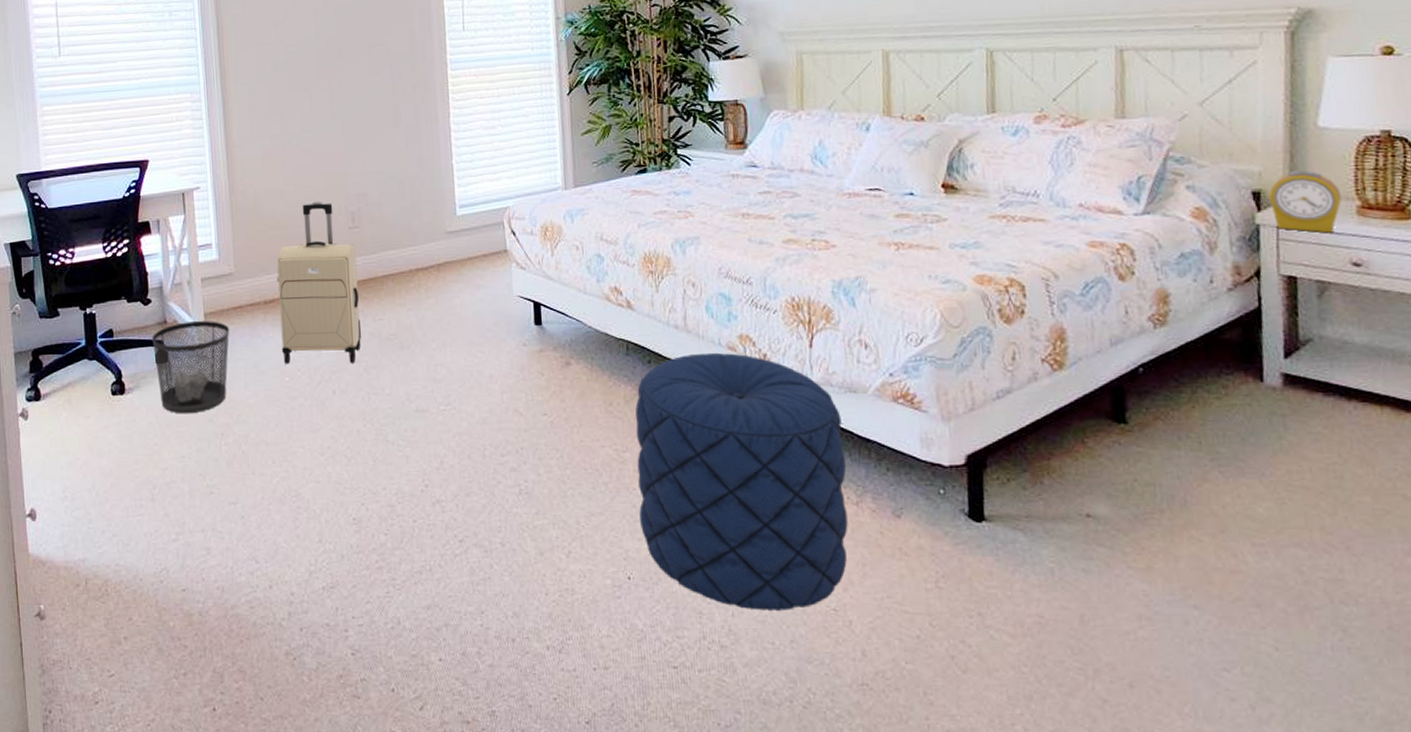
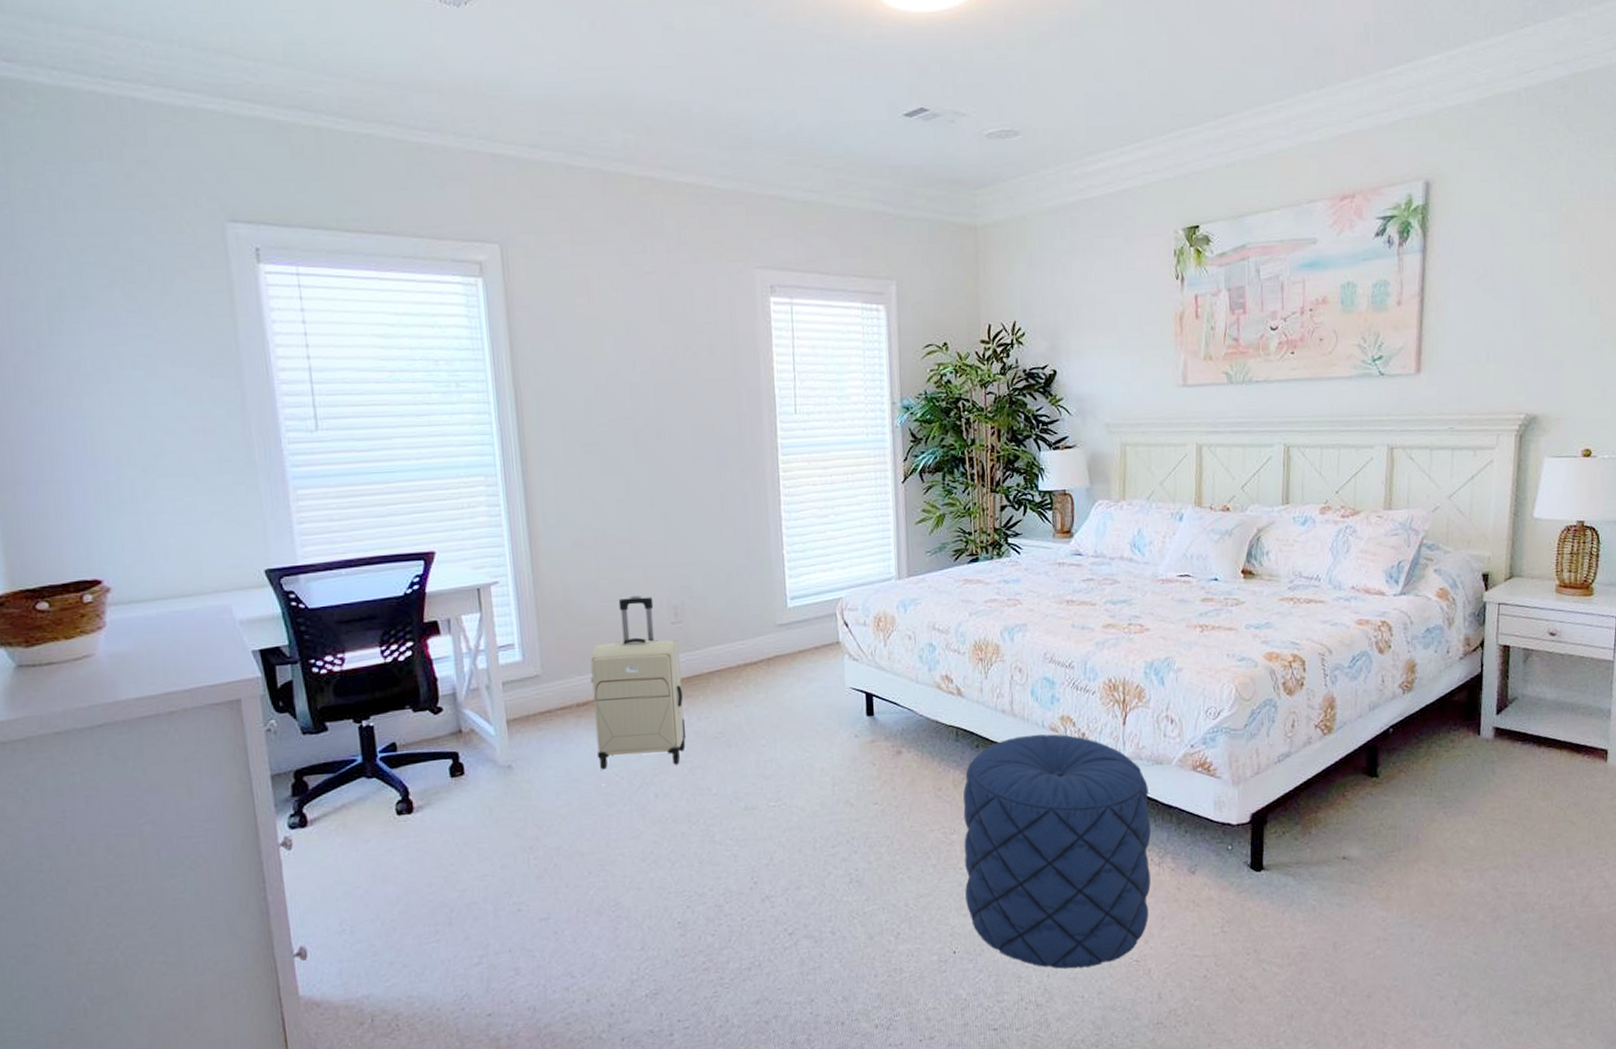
waste bin: present [152,321,230,414] -> none [444,727,538,830]
alarm clock: present [1269,170,1343,233] -> none [1495,555,1546,608]

